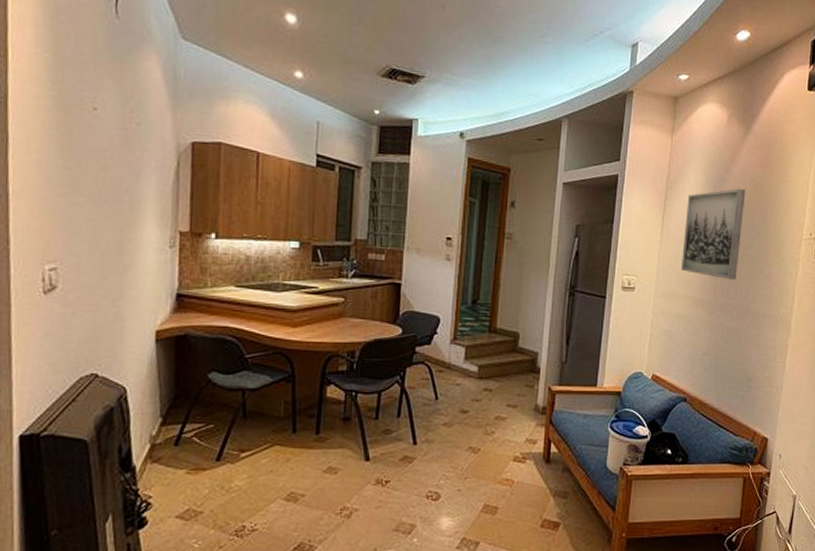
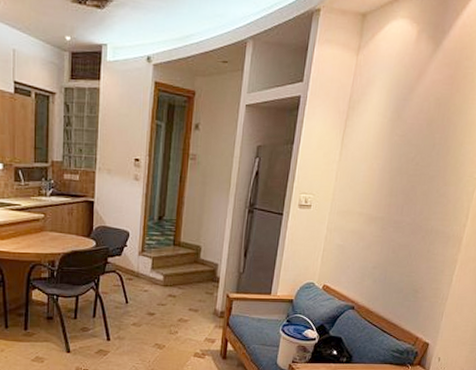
wall art: present [681,188,746,279] -> none [358,107,430,198]

